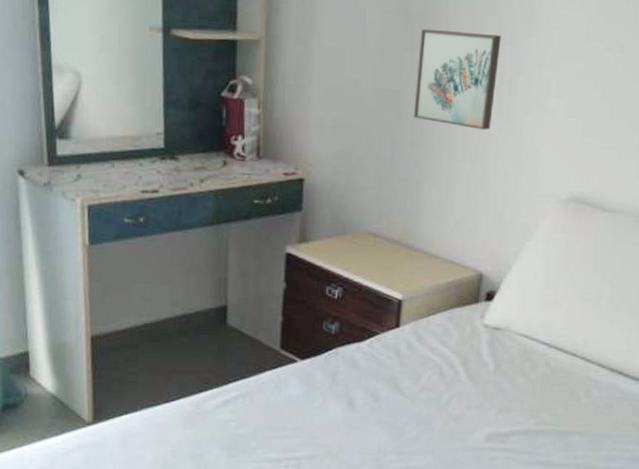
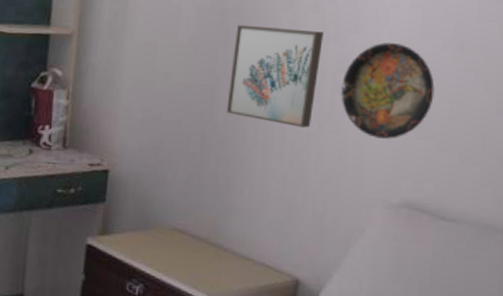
decorative plate: none [516,45,598,138] -> present [340,43,435,139]

